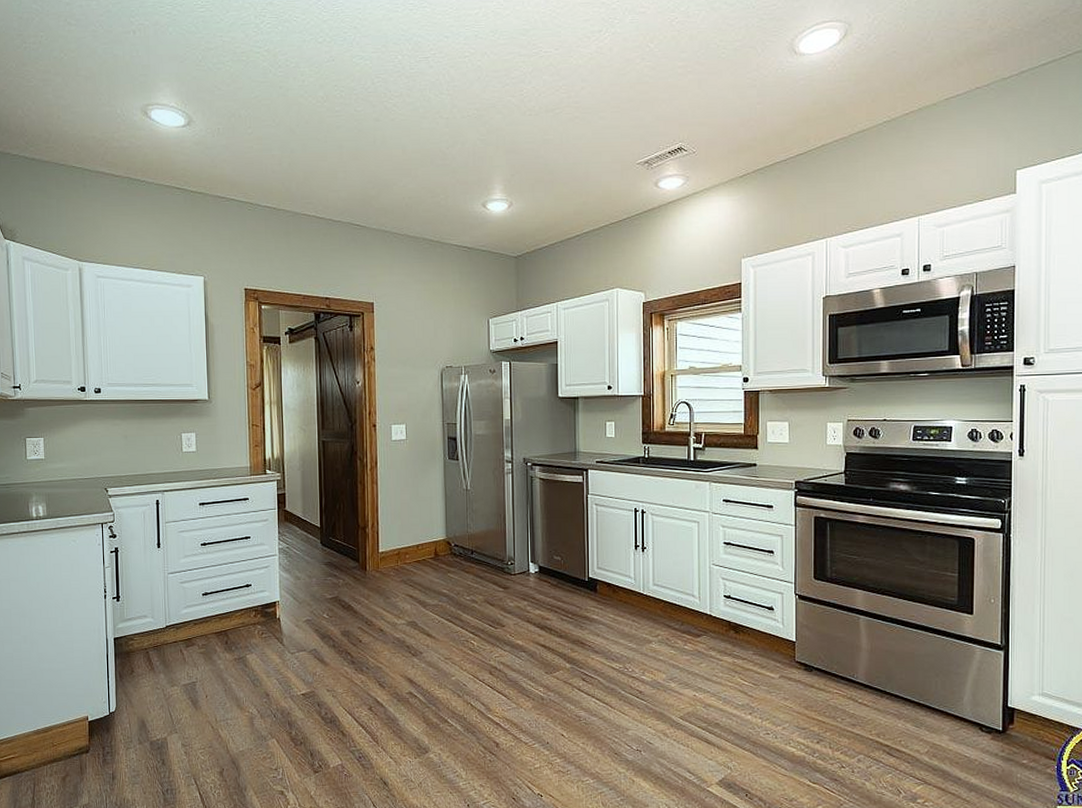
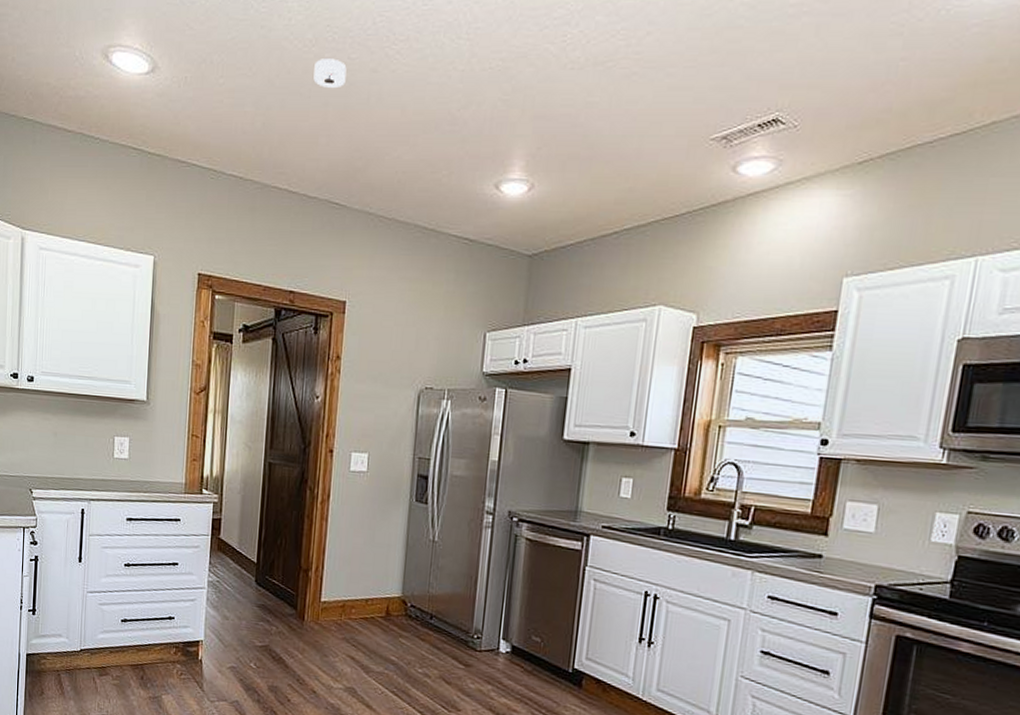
smoke detector: none [327,111,355,135] -> present [313,58,347,89]

